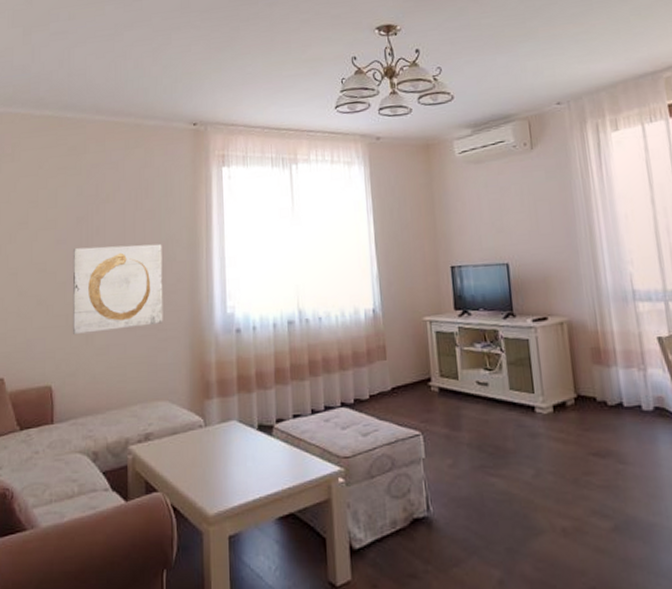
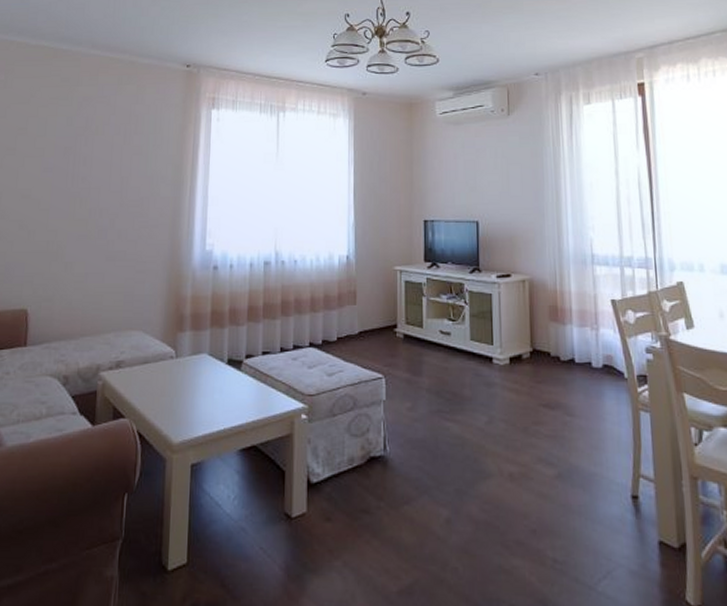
wall art: present [72,243,163,335] -> none [52,177,147,262]

